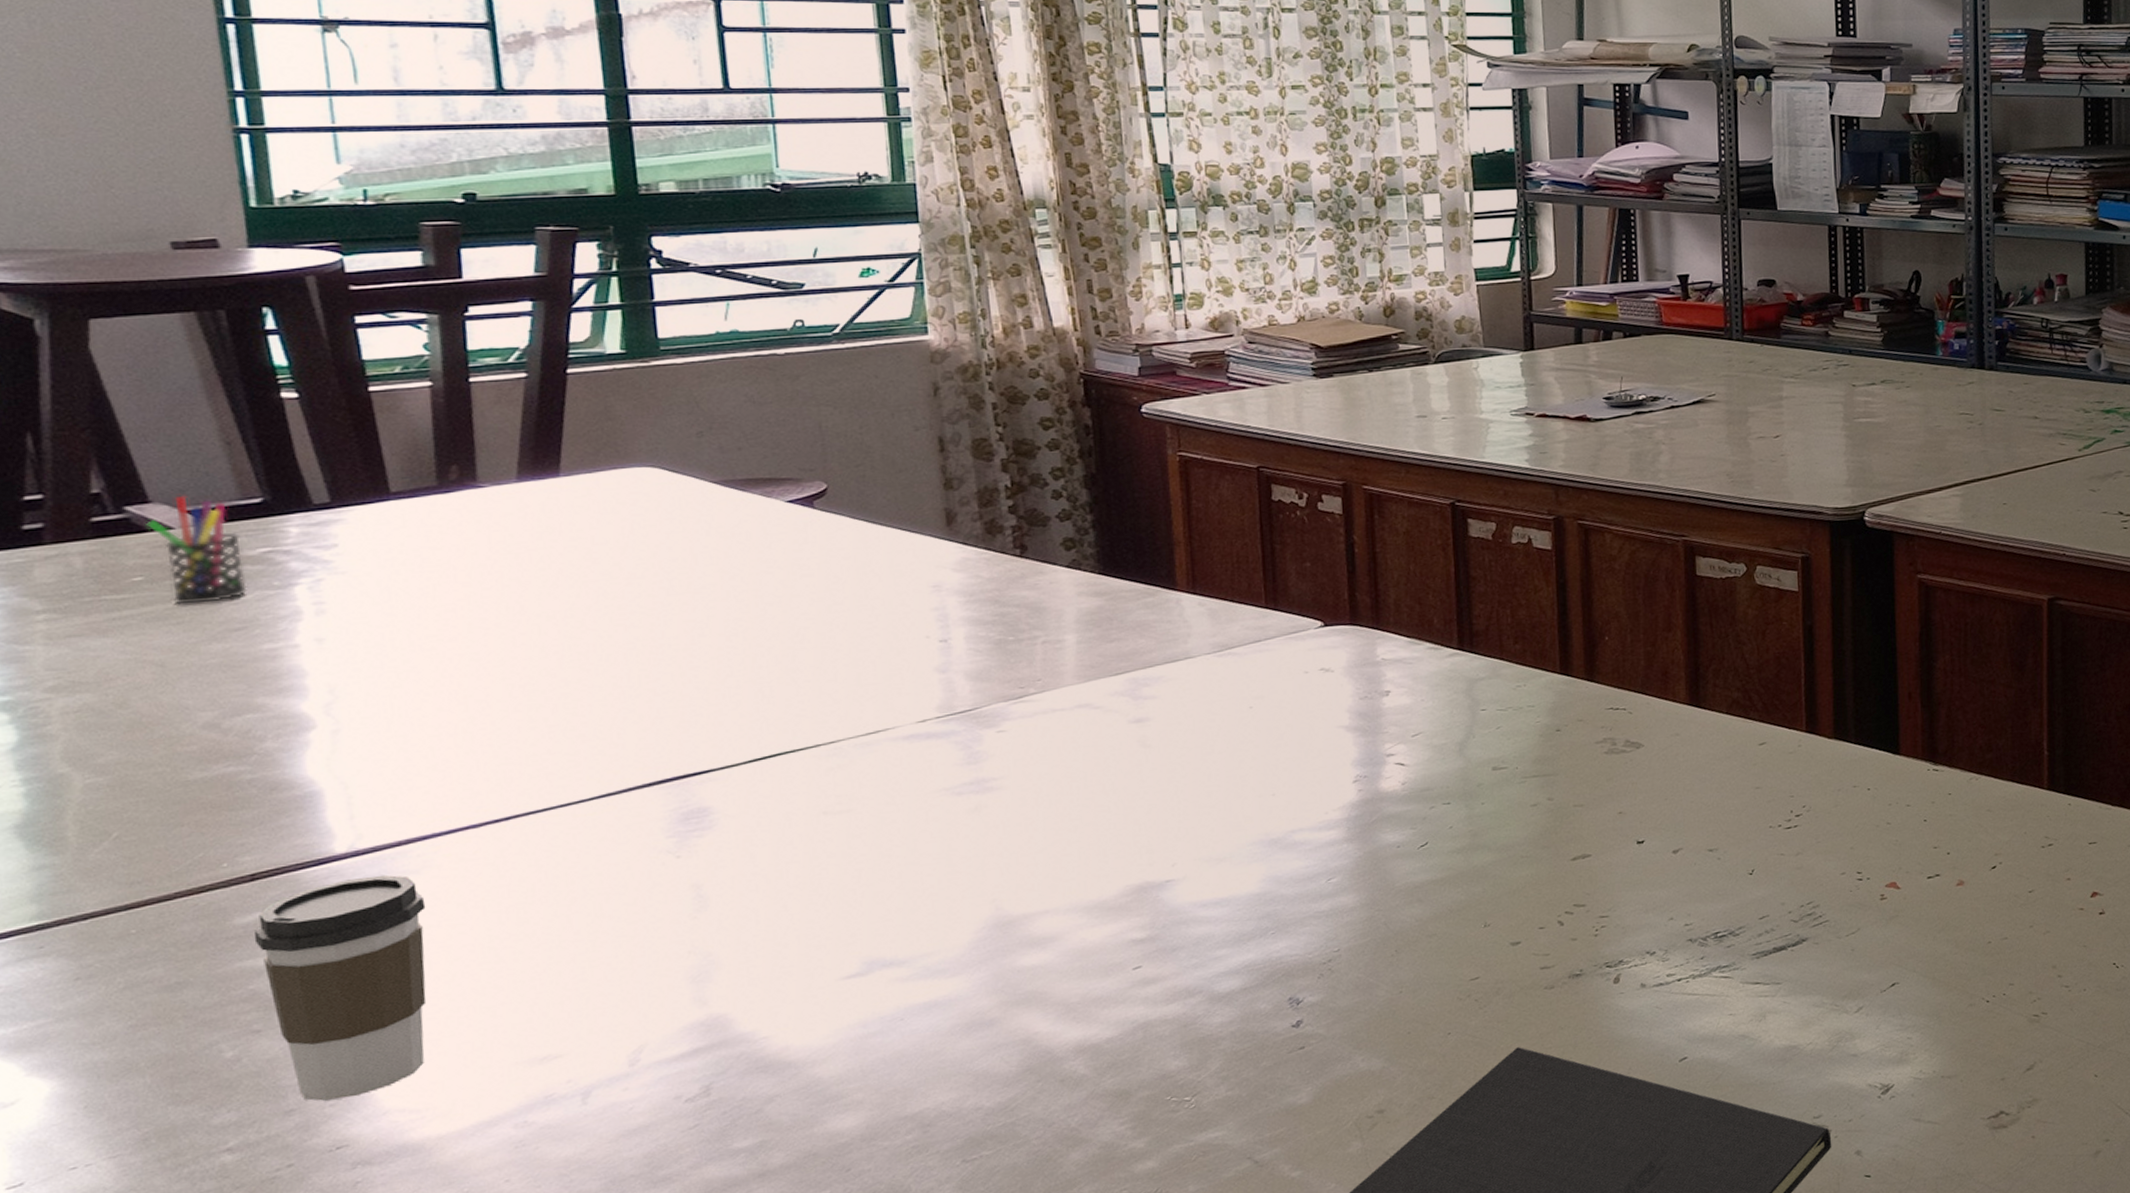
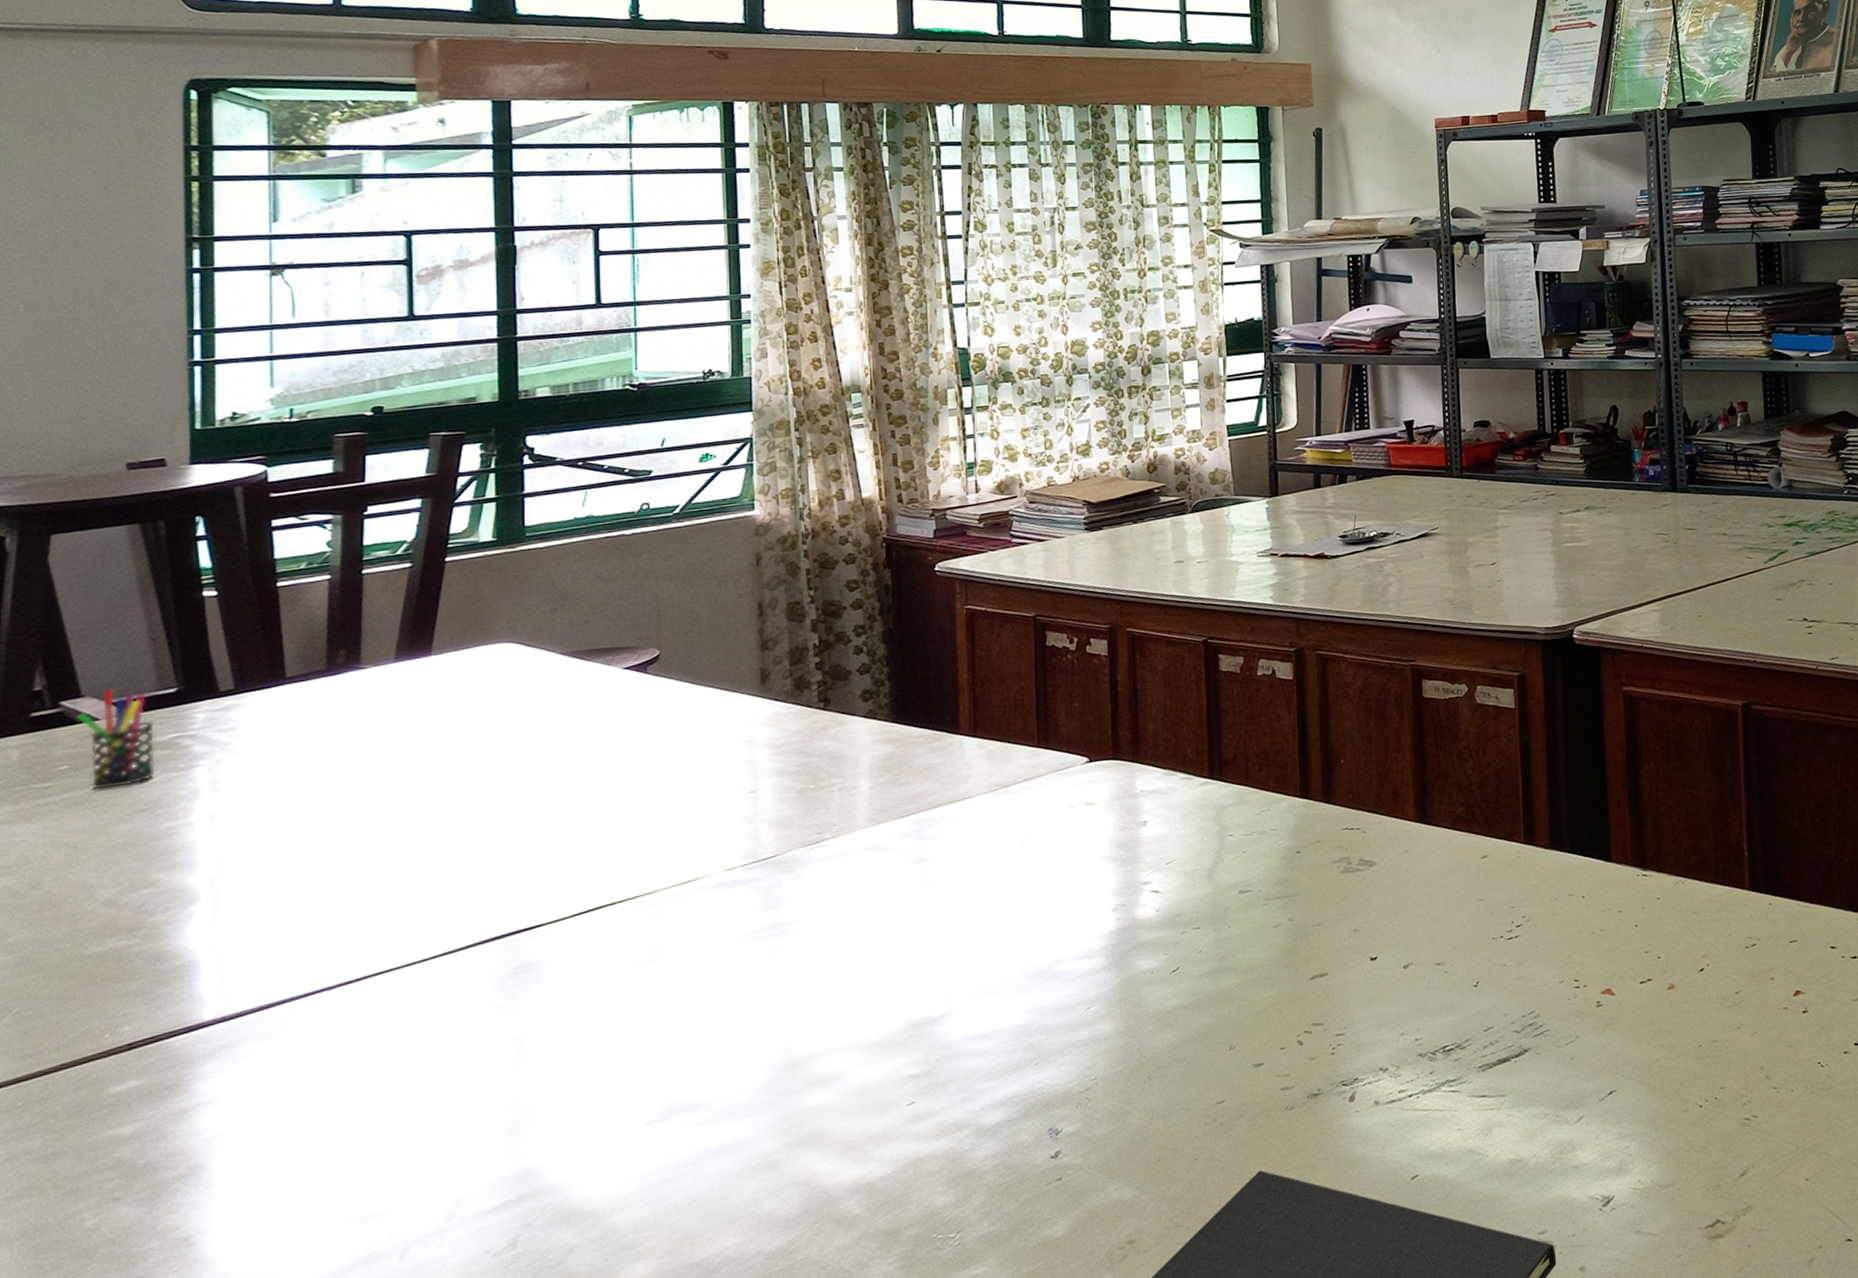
coffee cup: present [254,874,427,1102] -> none [124,1039,279,1268]

